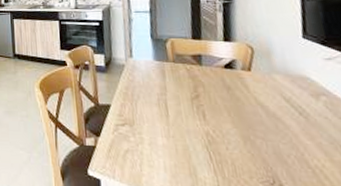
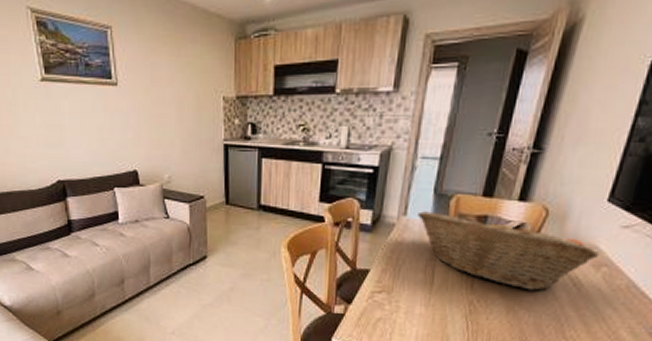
fruit basket: none [142,53,314,121] -> present [418,211,600,291]

